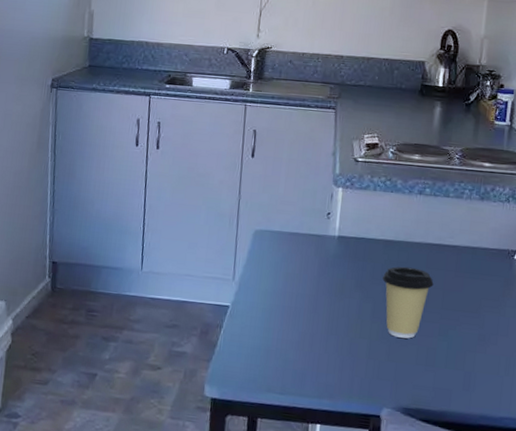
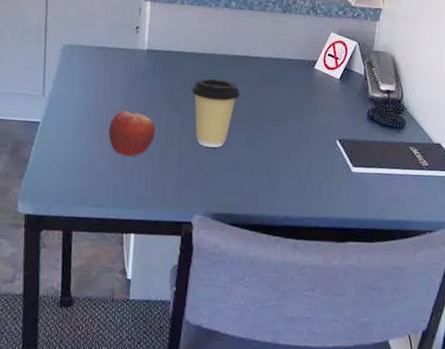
fruit: none [296,296,345,344] -> present [108,110,155,157]

